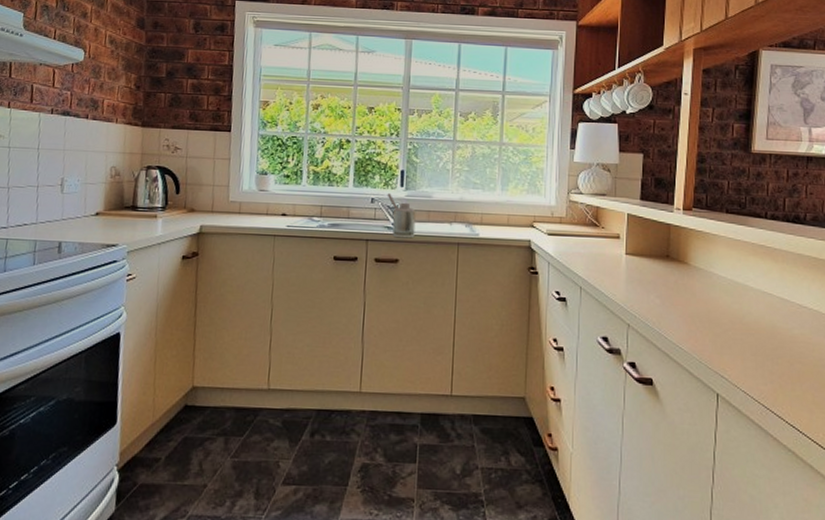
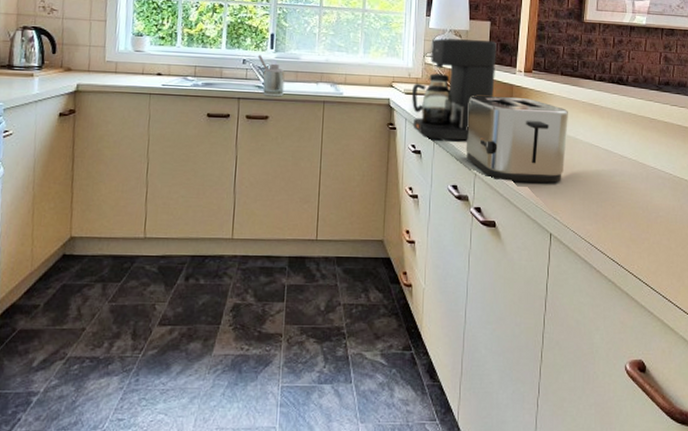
coffee maker: none [555,173,651,287] -> present [412,38,497,141]
toaster: none [617,237,736,336] -> present [466,96,568,183]

